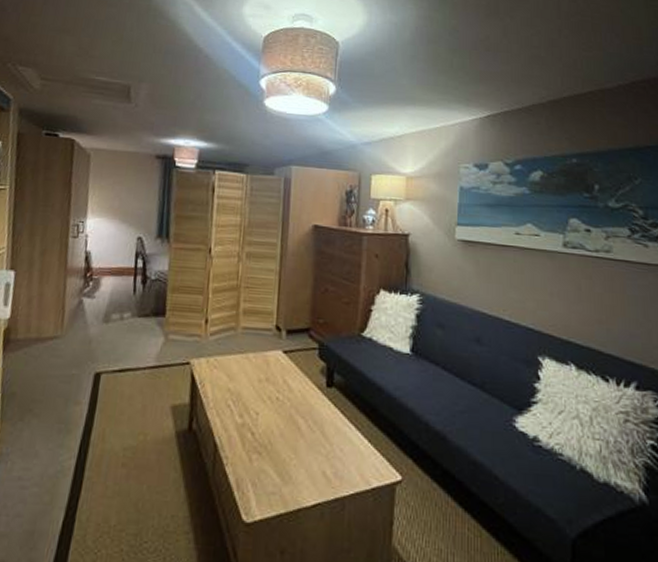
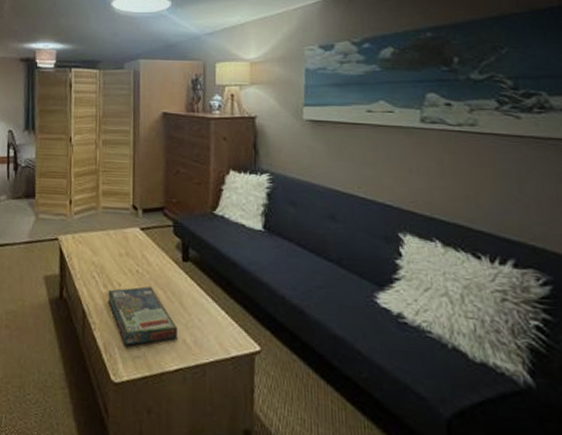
board game: none [243,415,318,480] -> present [108,286,178,345]

